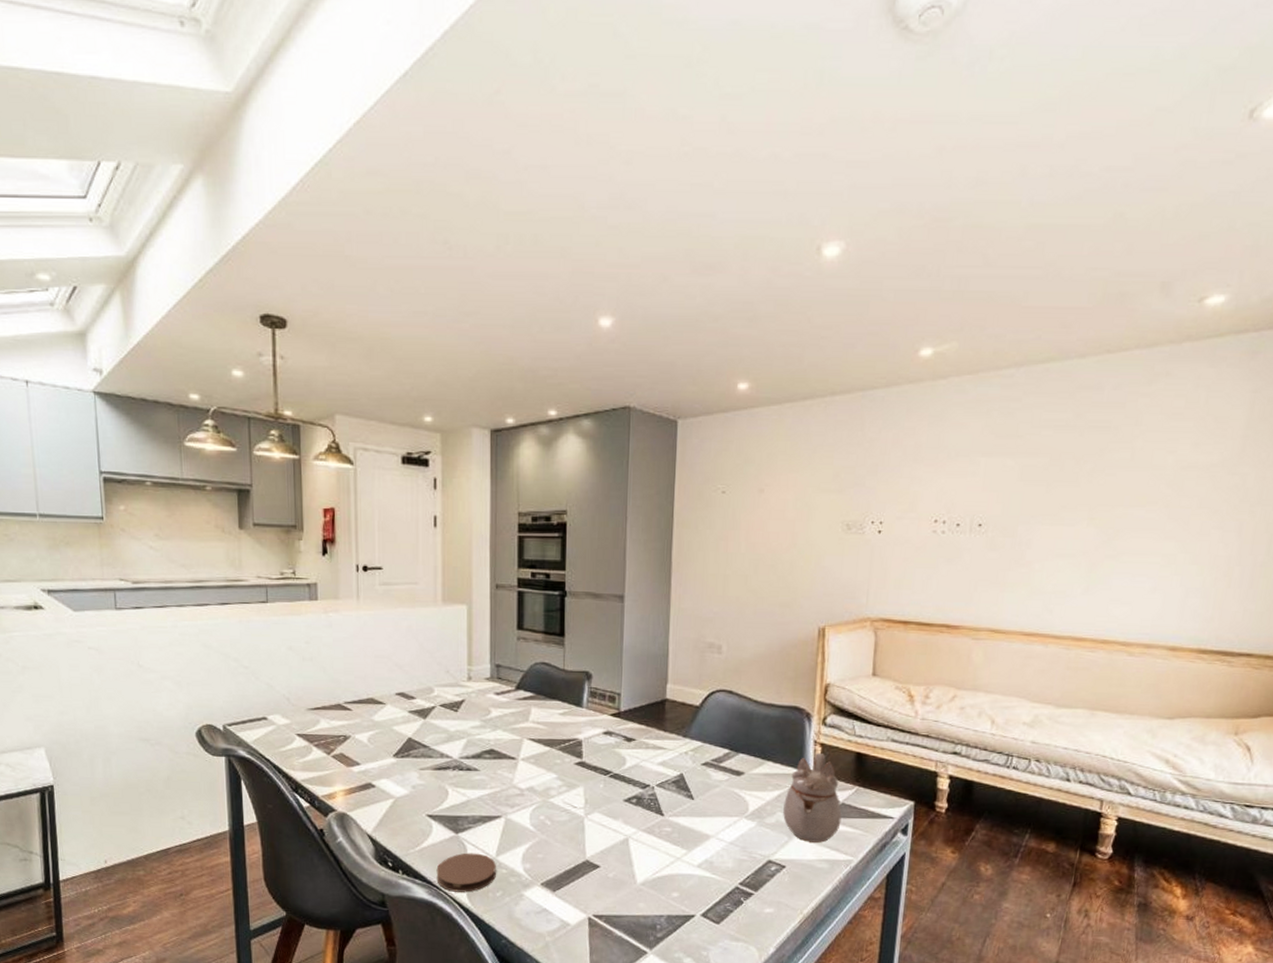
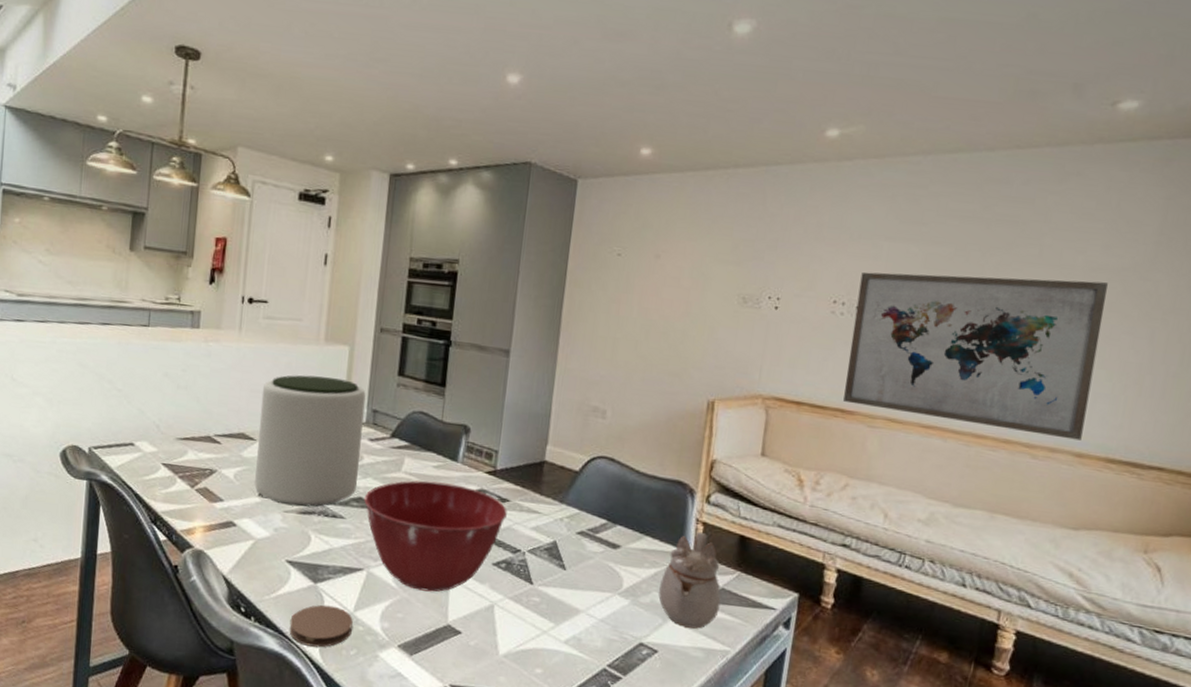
plant pot: none [386,637,488,763] -> present [255,375,366,507]
mixing bowl: none [496,728,634,832] -> present [364,480,507,592]
wall art: none [948,480,1198,635] -> present [843,272,1108,441]

